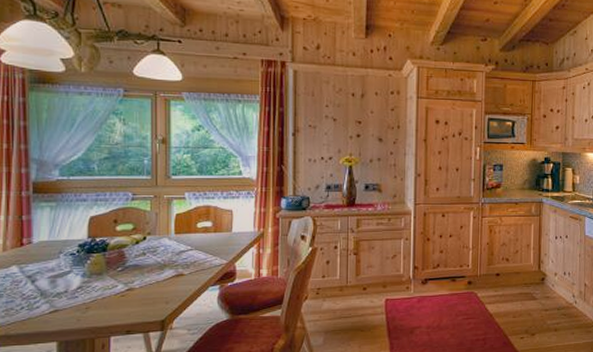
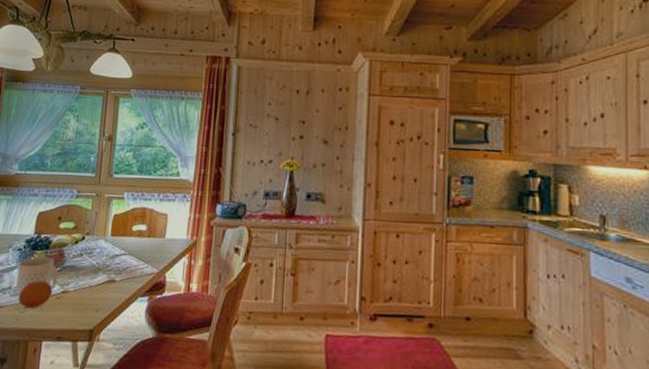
mug: none [72,259,120,298] -> present [15,256,59,295]
fruit: none [77,282,116,309] -> present [18,280,53,309]

